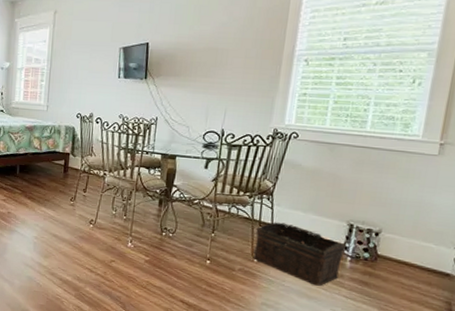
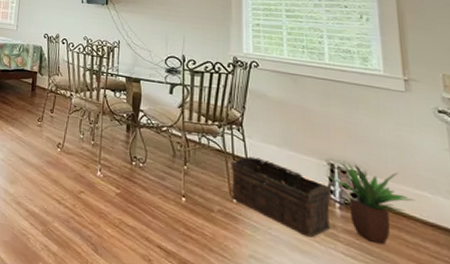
potted plant: none [344,223,423,288] -> present [327,162,424,244]

